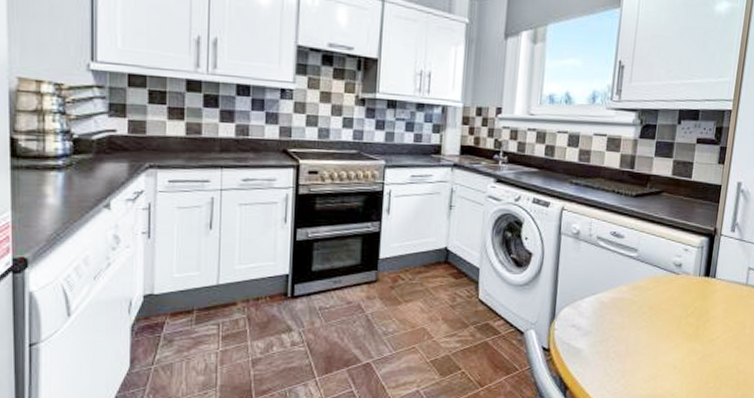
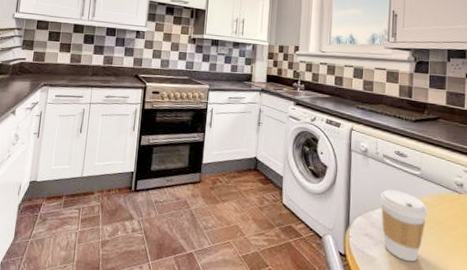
coffee cup: none [591,275,642,350] -> present [380,189,428,262]

